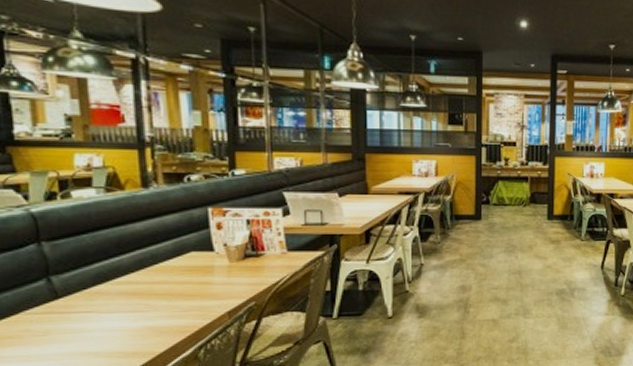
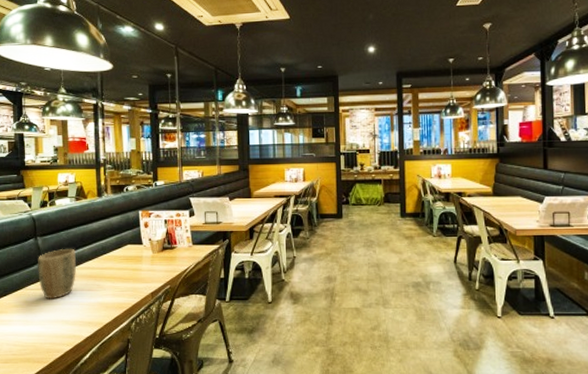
plant pot: none [44,256,111,326] -> present [38,248,77,300]

